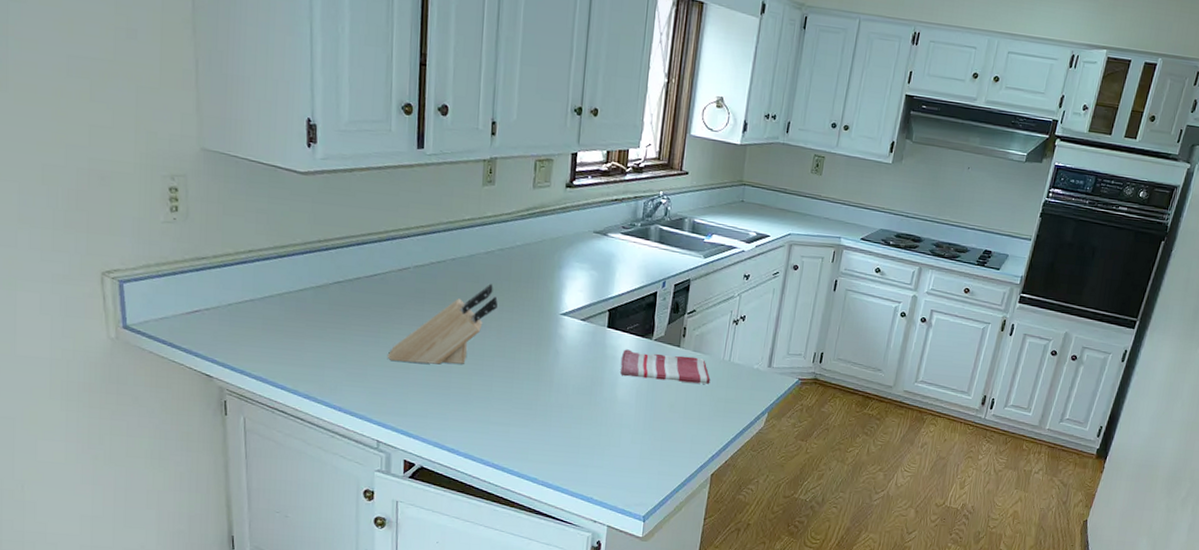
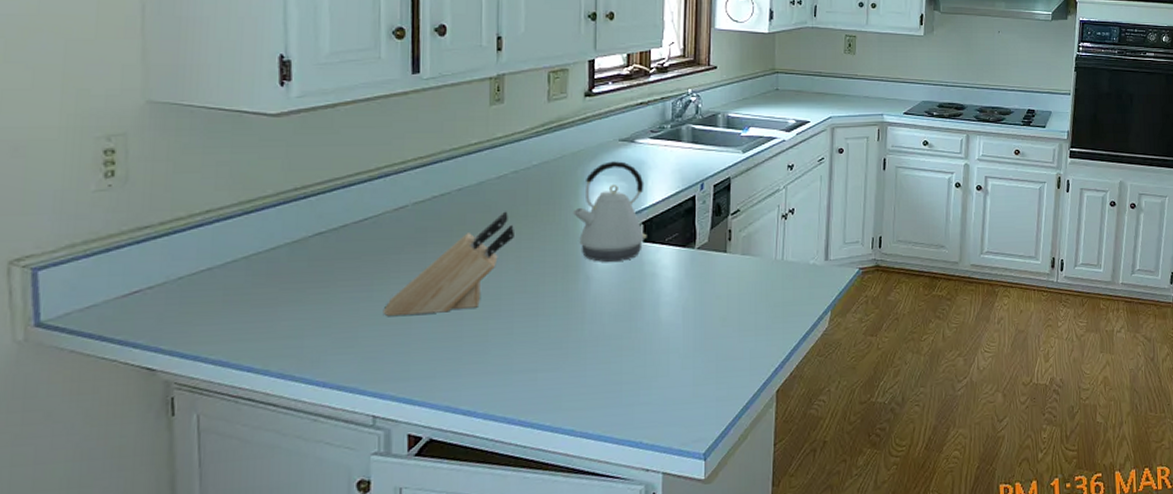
kettle: none [548,250,613,343] -> present [572,161,647,263]
dish towel: present [620,349,711,384] -> none [663,261,764,294]

